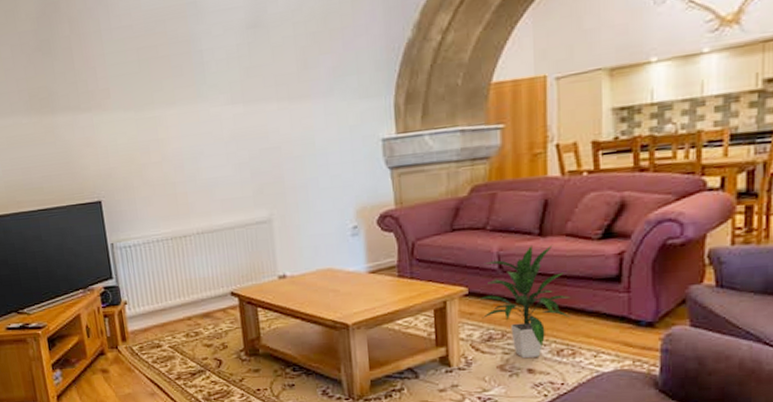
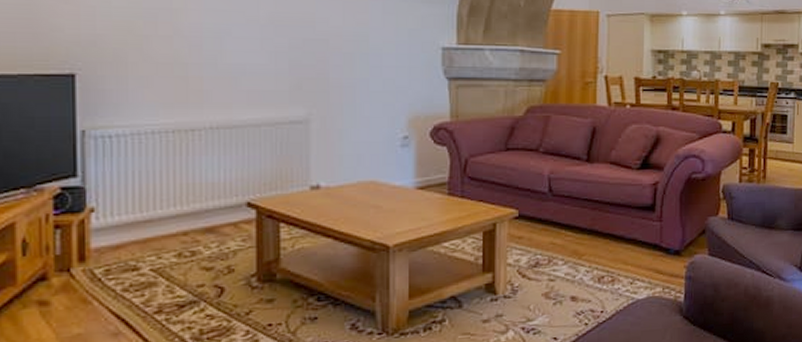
indoor plant: present [479,244,571,358] -> none [529,171,612,285]

